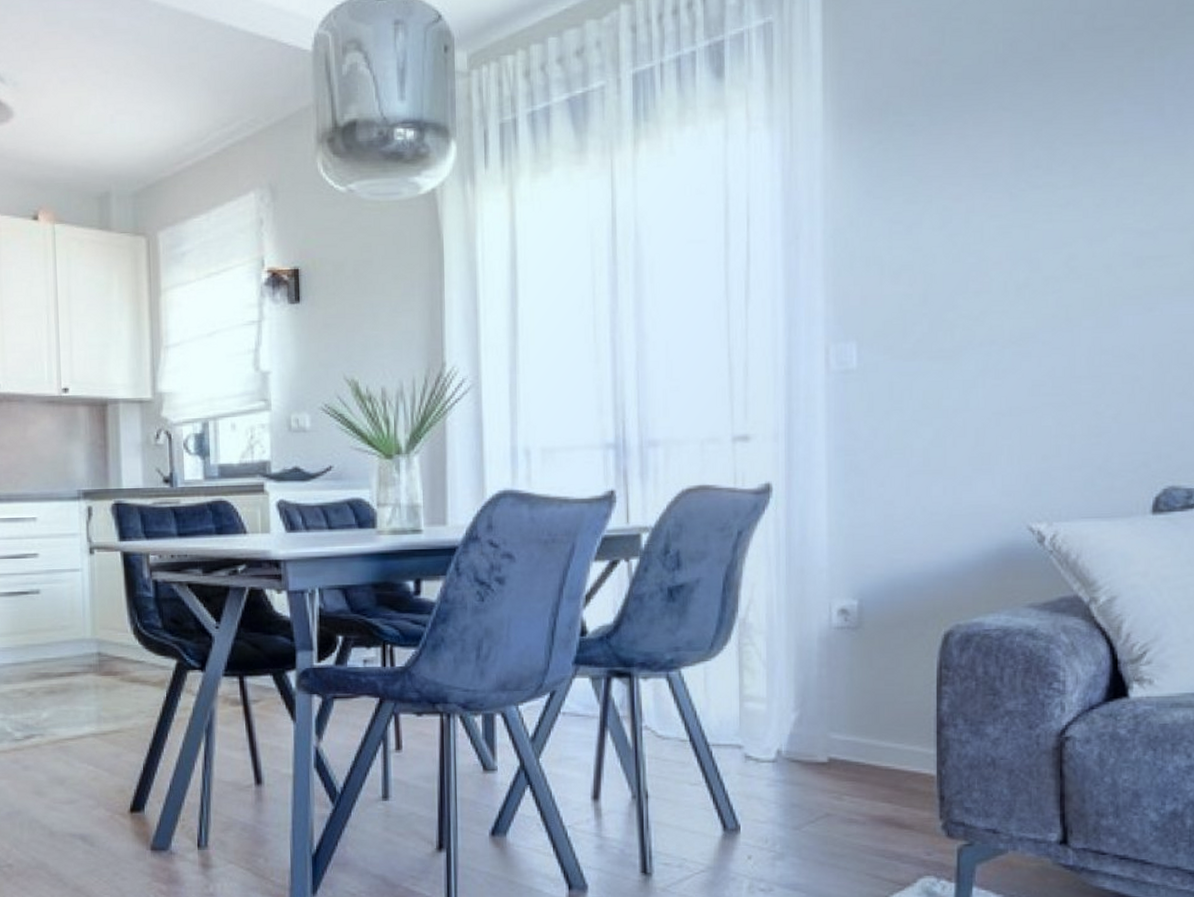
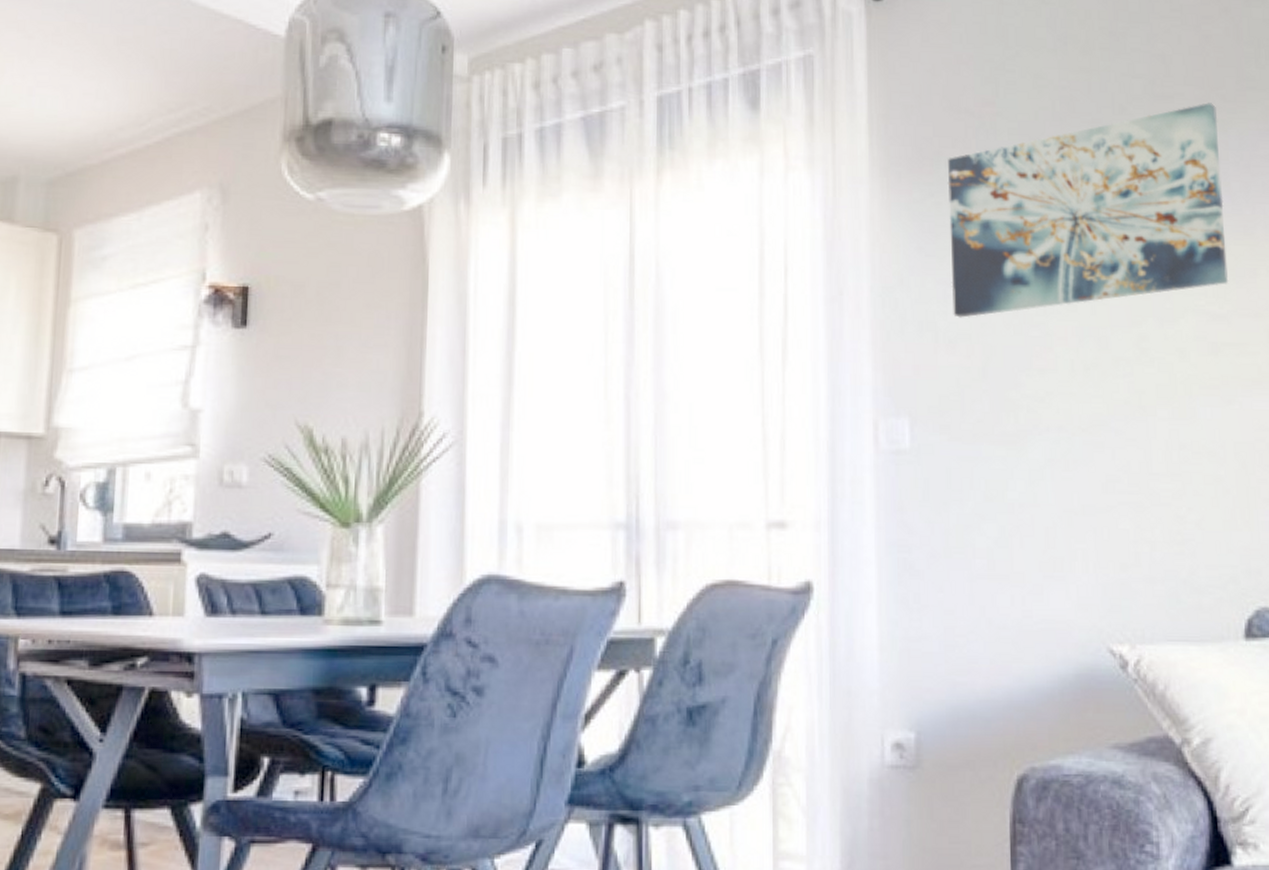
wall art: none [895,31,1157,251] -> present [947,103,1229,318]

